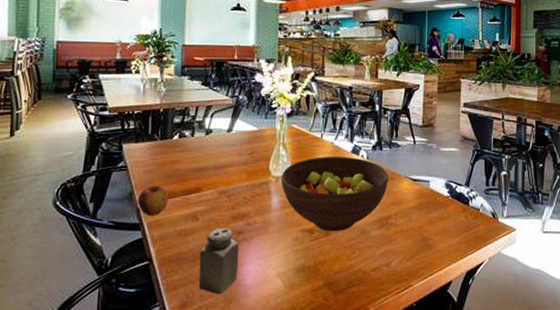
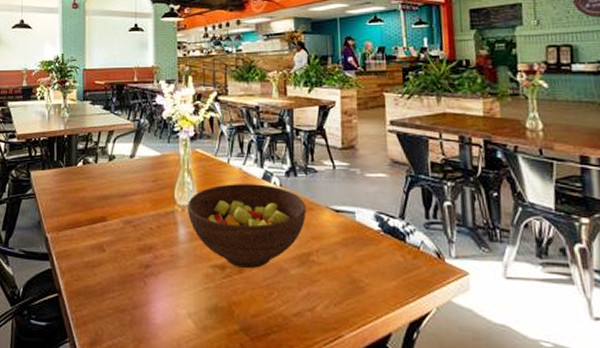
apple: present [138,185,169,215] -> none [46,214,76,245]
salt shaker: present [198,227,239,295] -> none [107,260,147,334]

